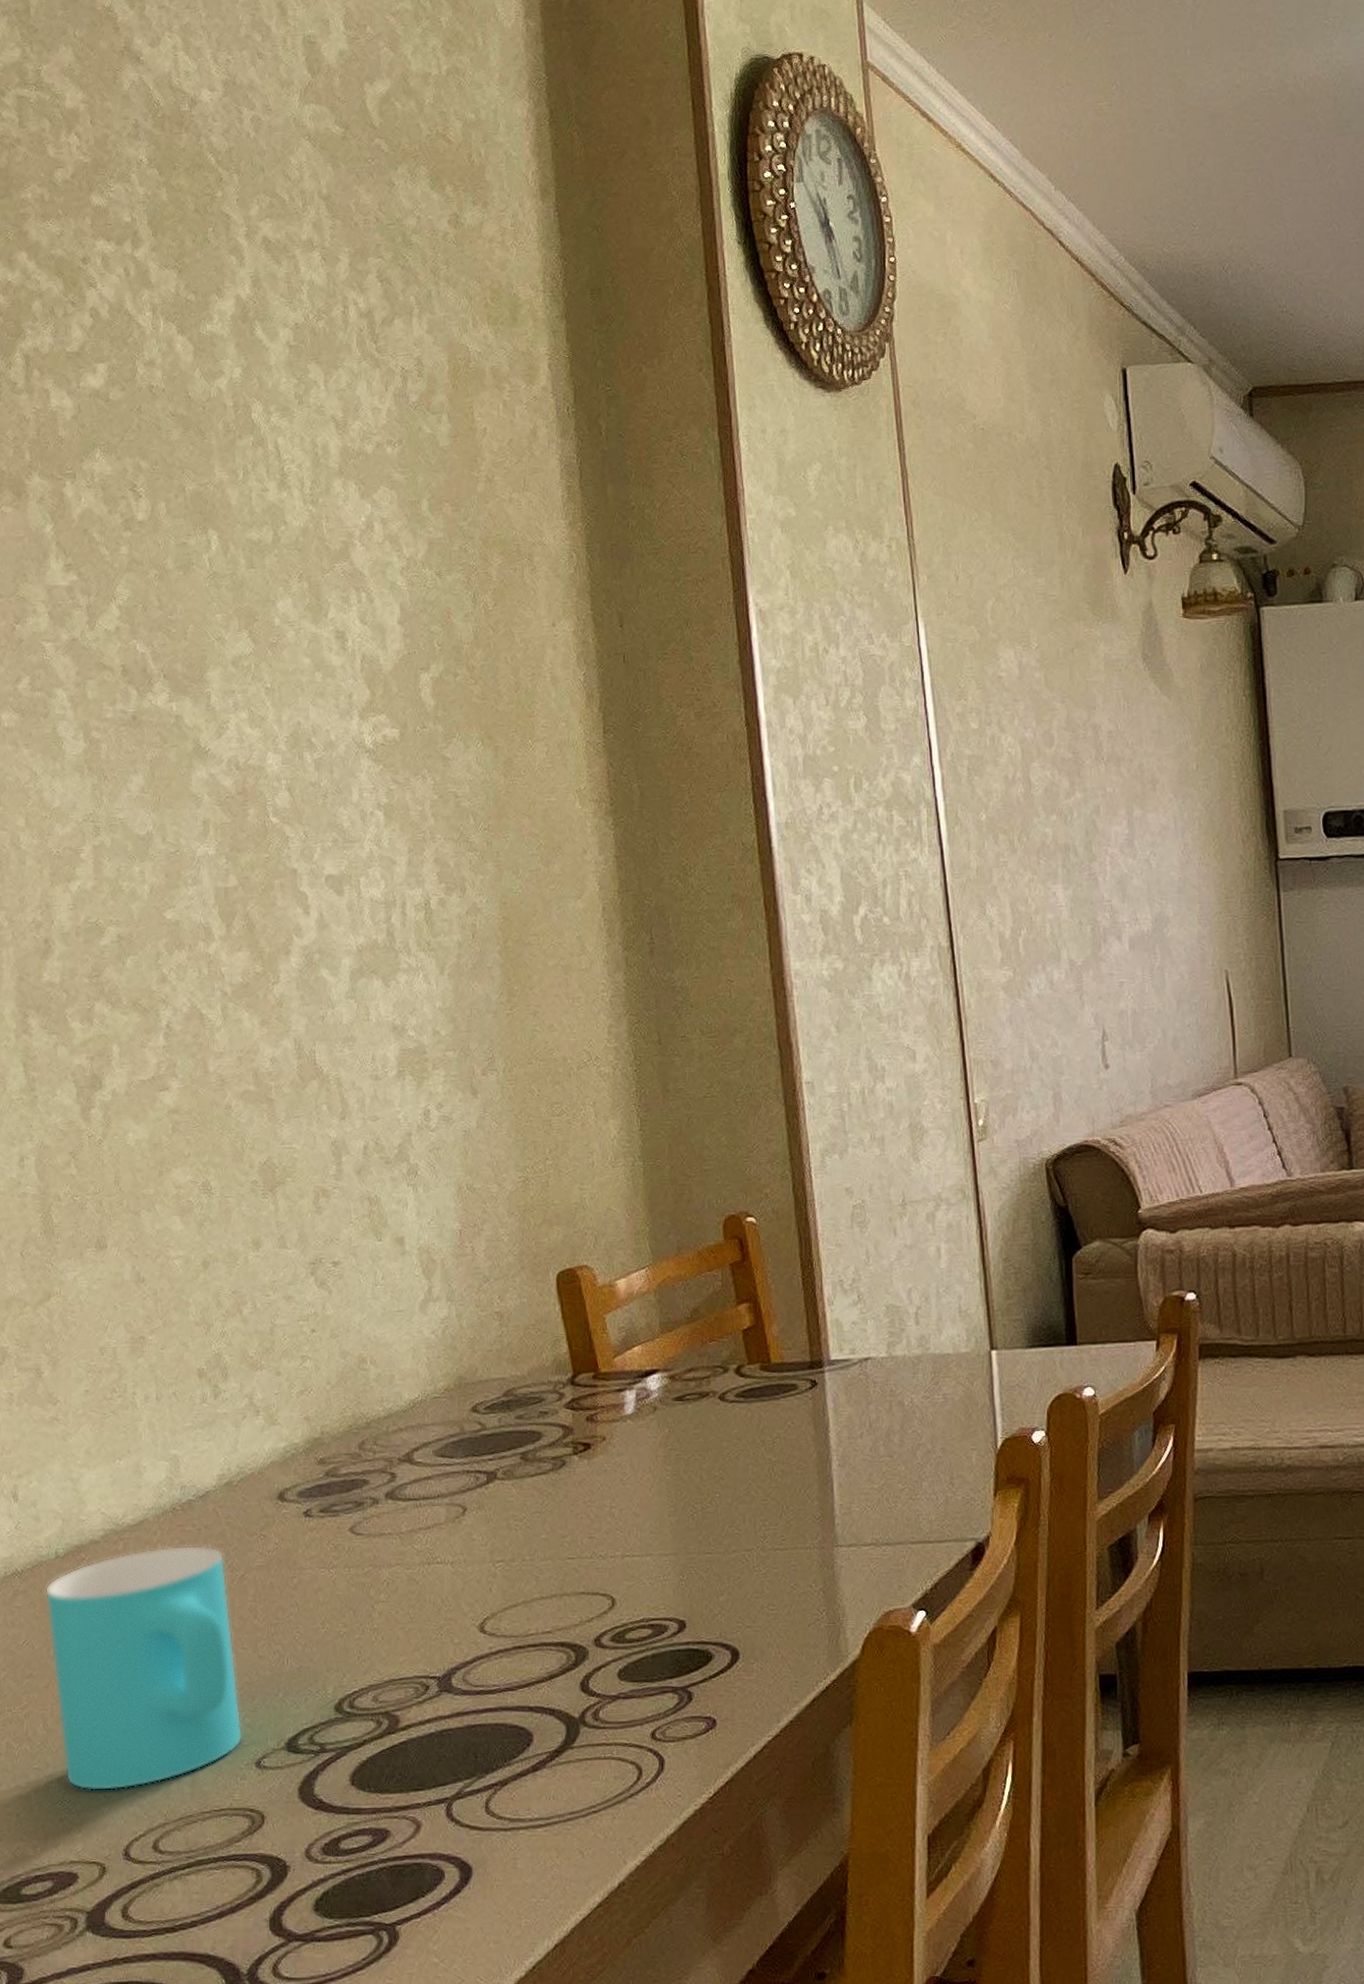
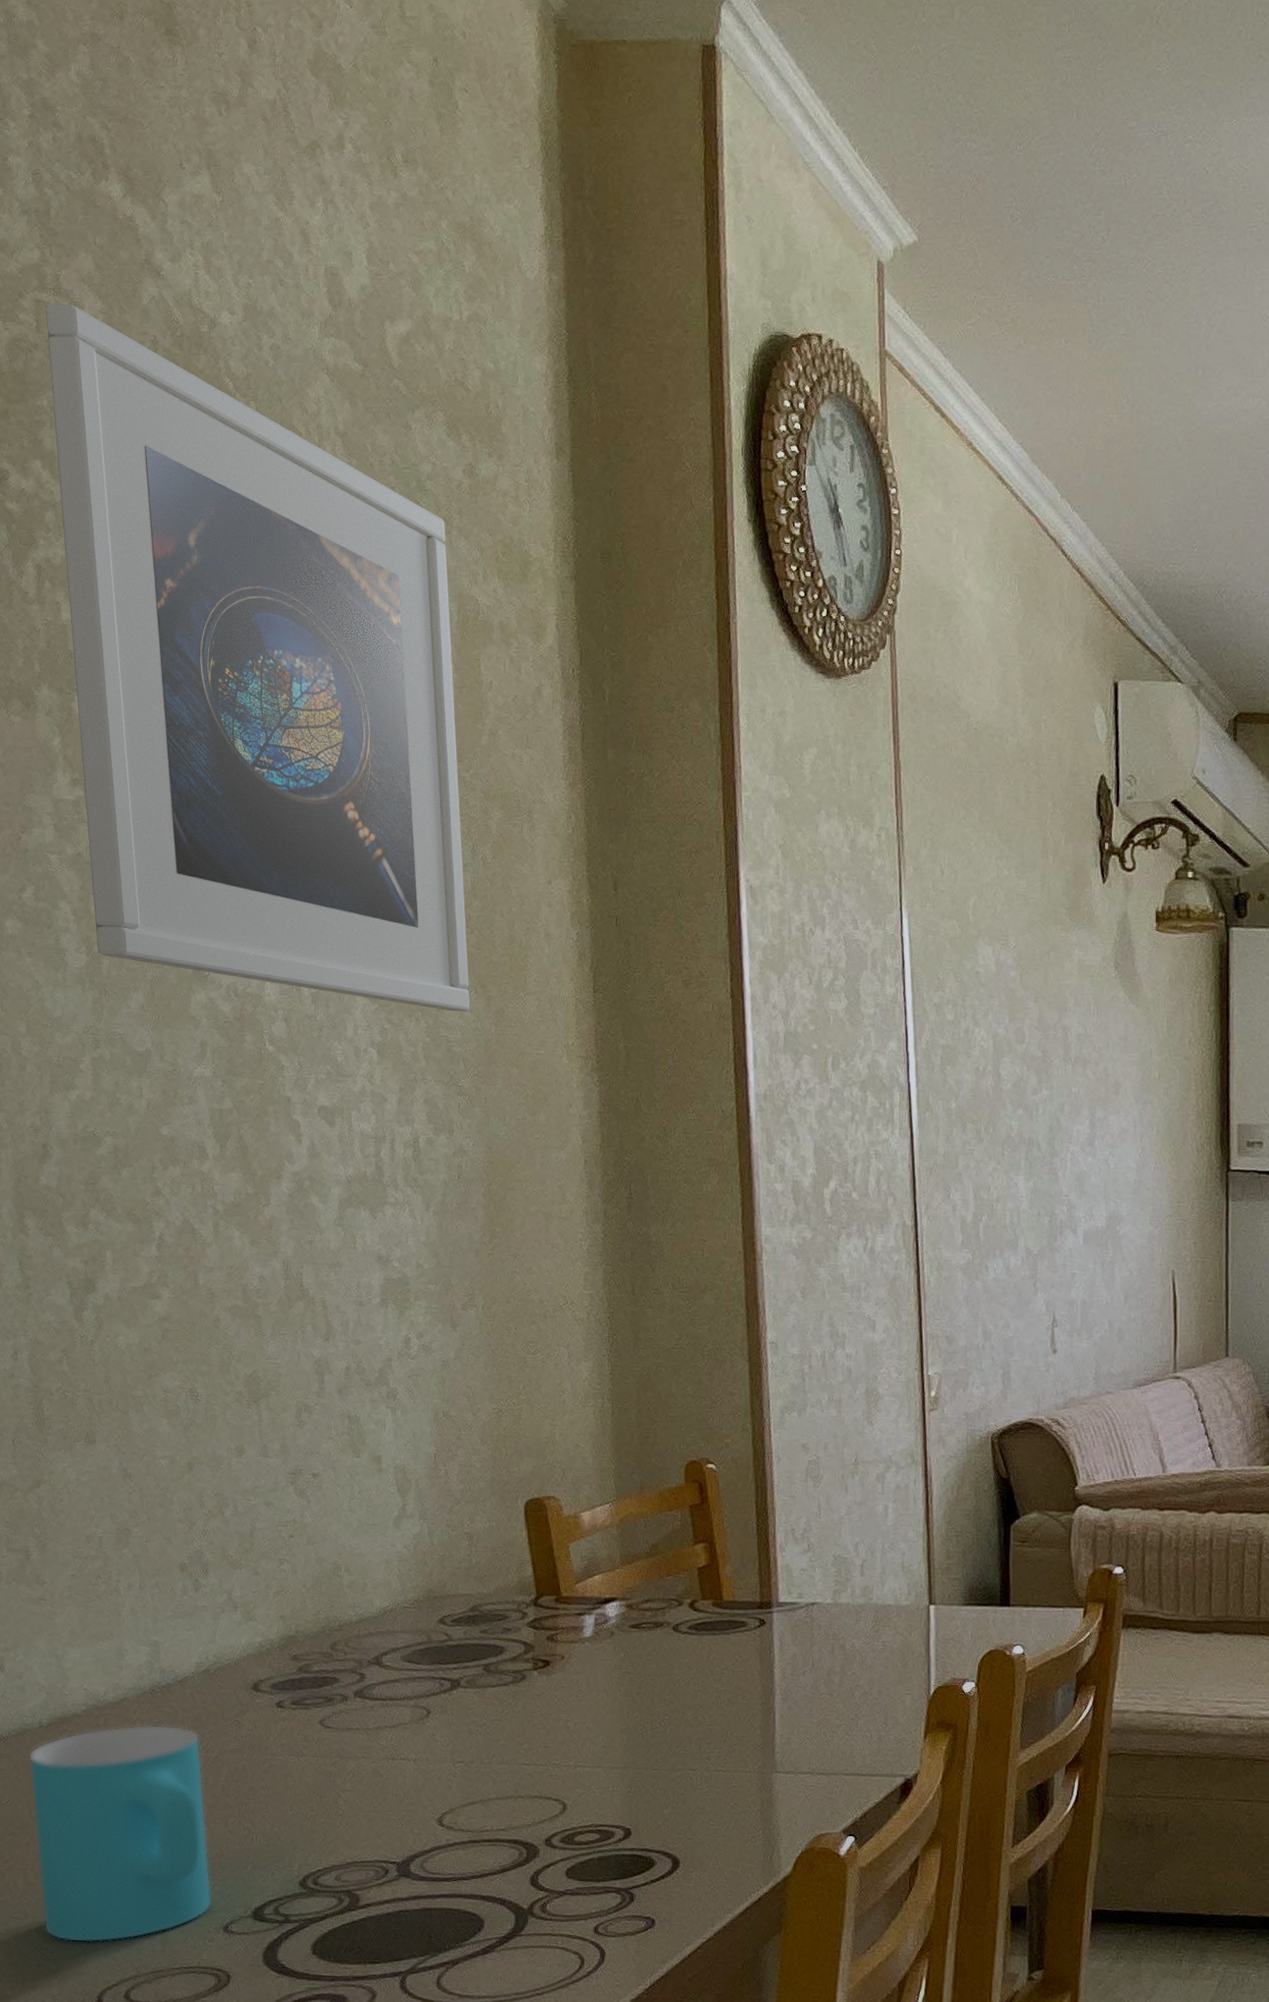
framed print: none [27,97,478,766] -> present [45,304,471,1012]

